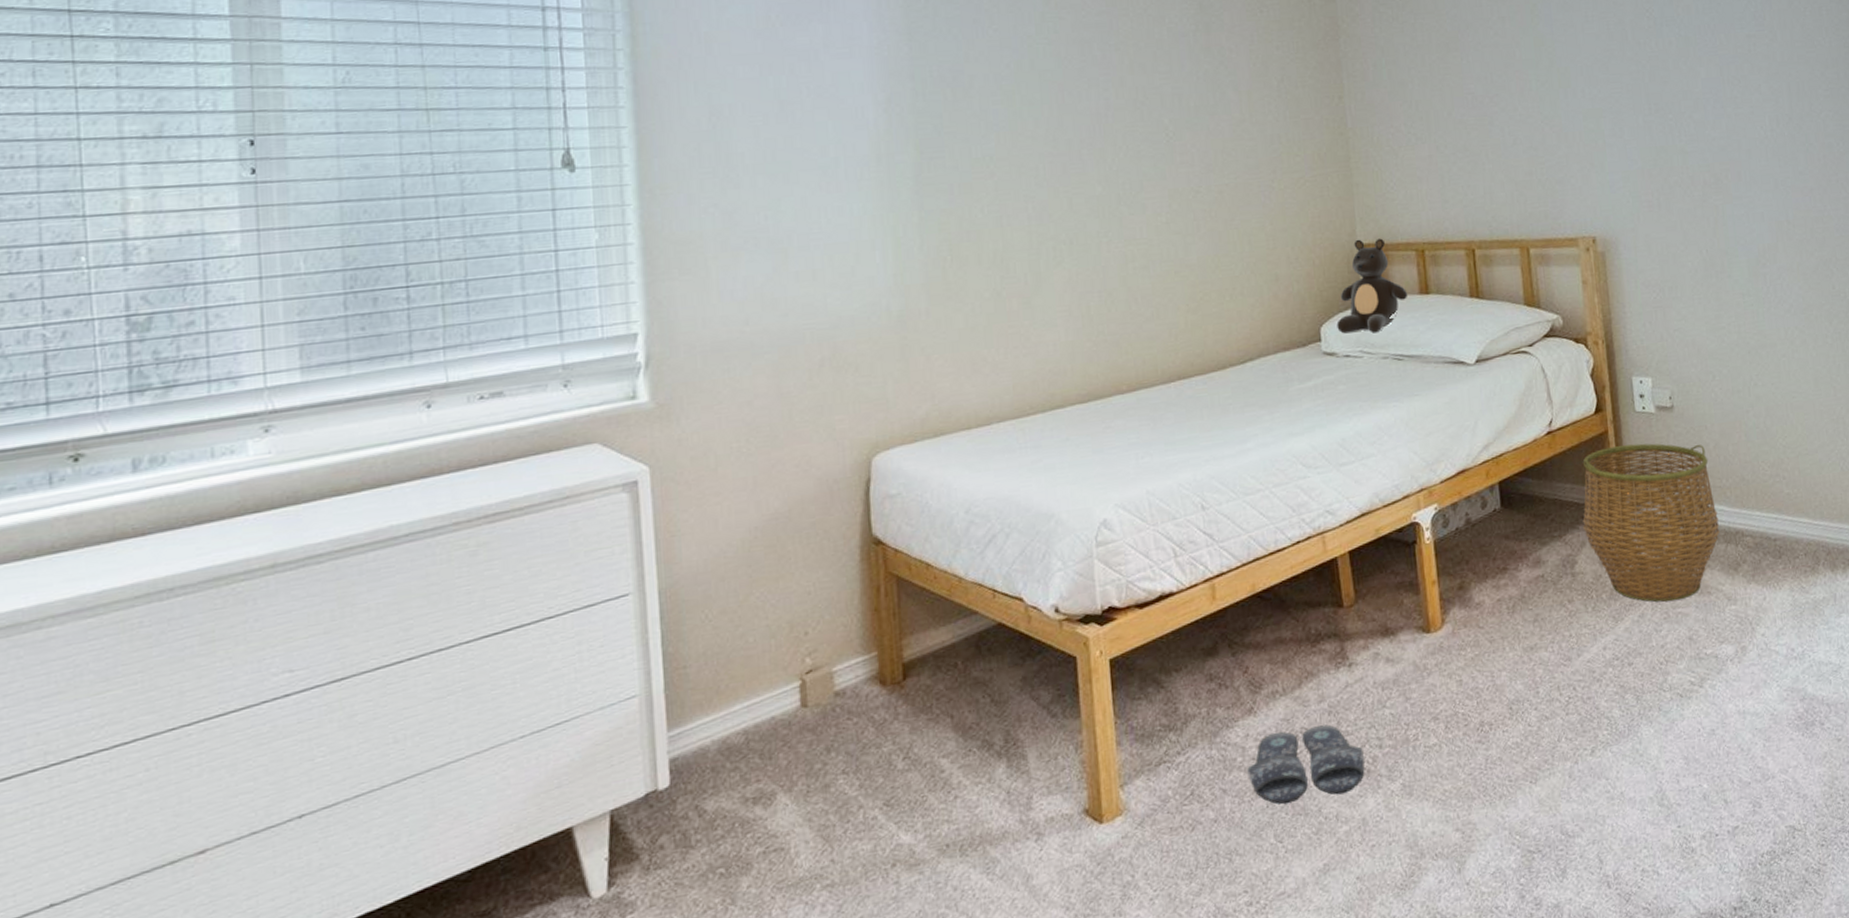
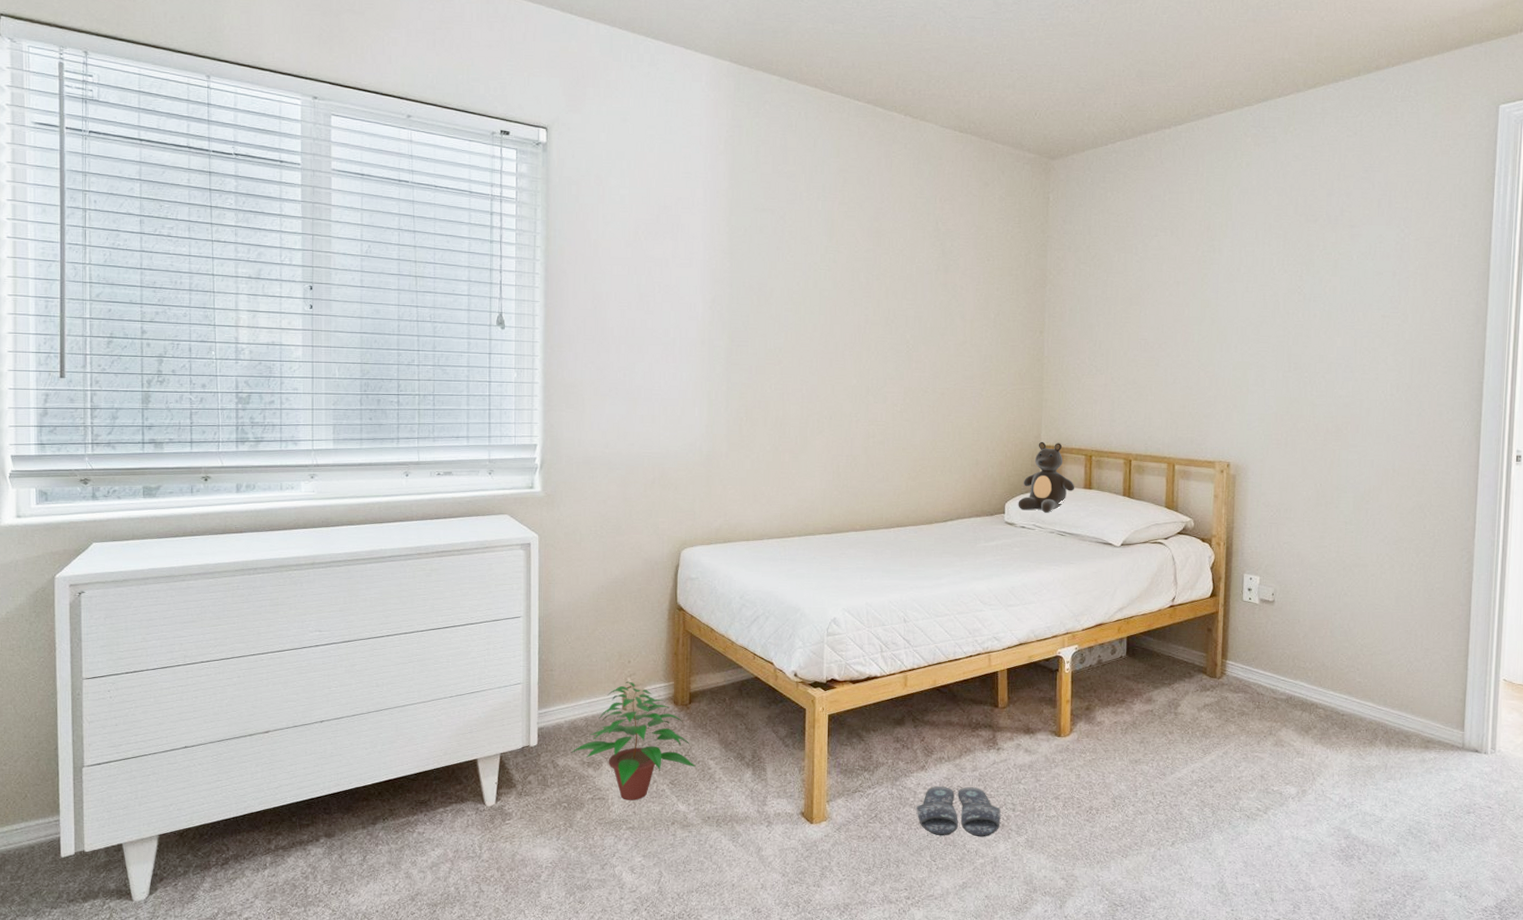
potted plant: none [724,662,922,845] -> present [571,681,696,801]
basket: present [1582,443,1719,602] -> none [1188,624,1298,746]

